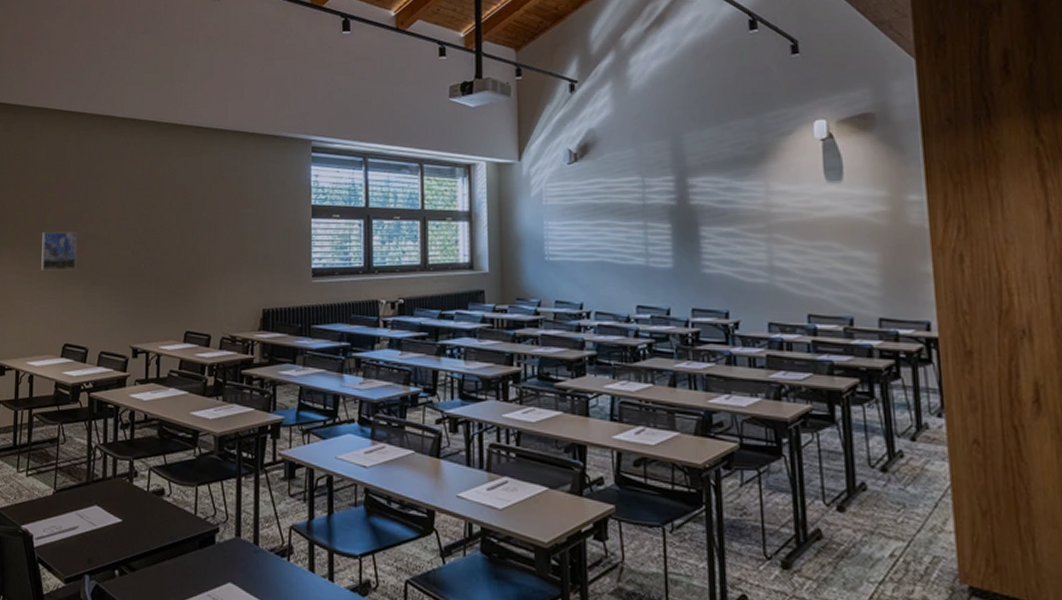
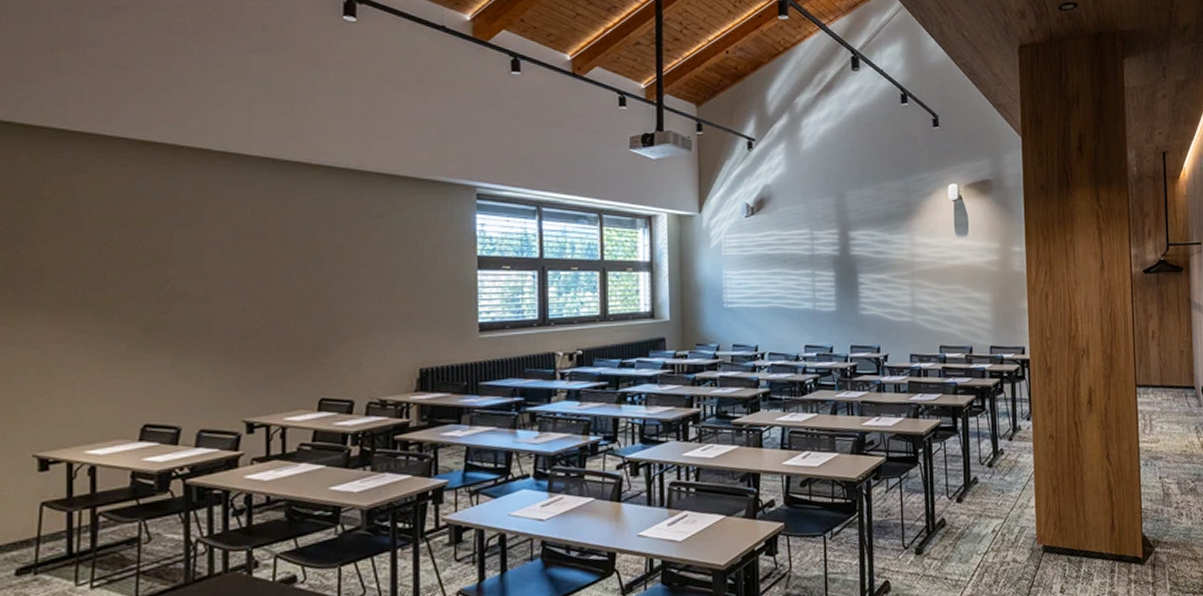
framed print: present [41,231,78,271] -> none [102,288,159,338]

